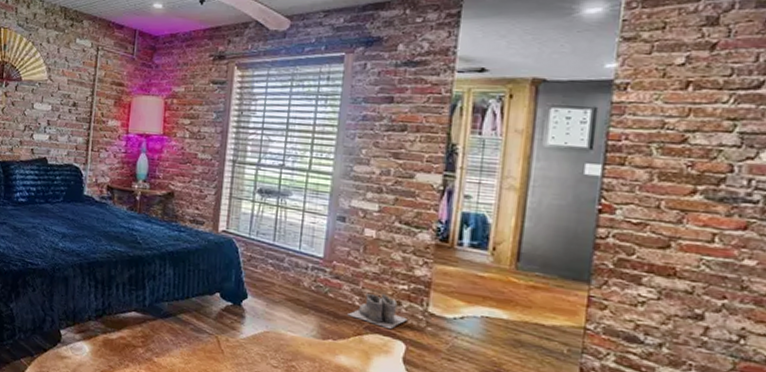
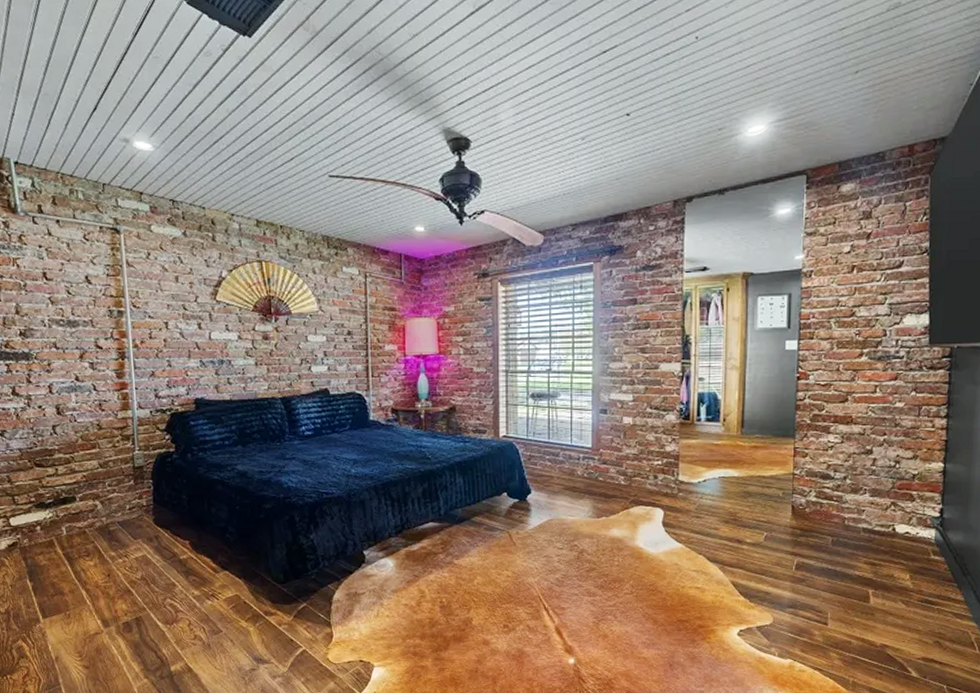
boots: present [347,292,408,329] -> none [616,470,664,499]

